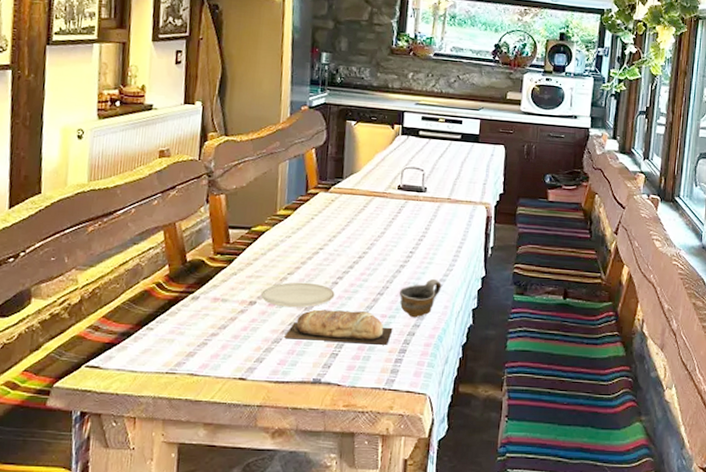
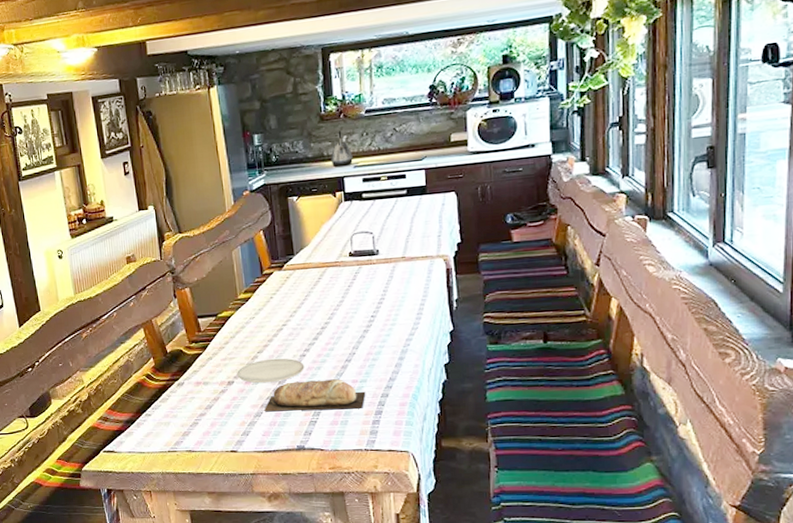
kettle: none [394,67,416,102] -> present [330,131,353,168]
cup: present [399,279,442,318] -> none [366,340,409,380]

